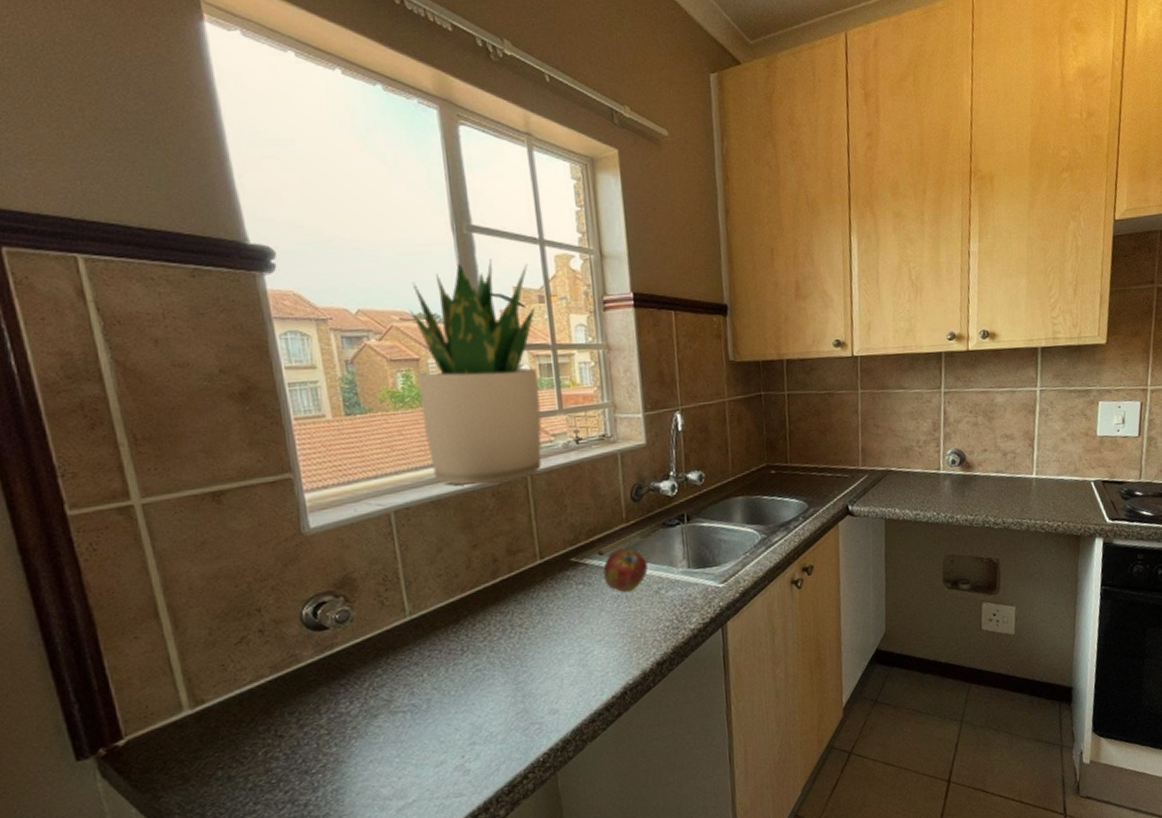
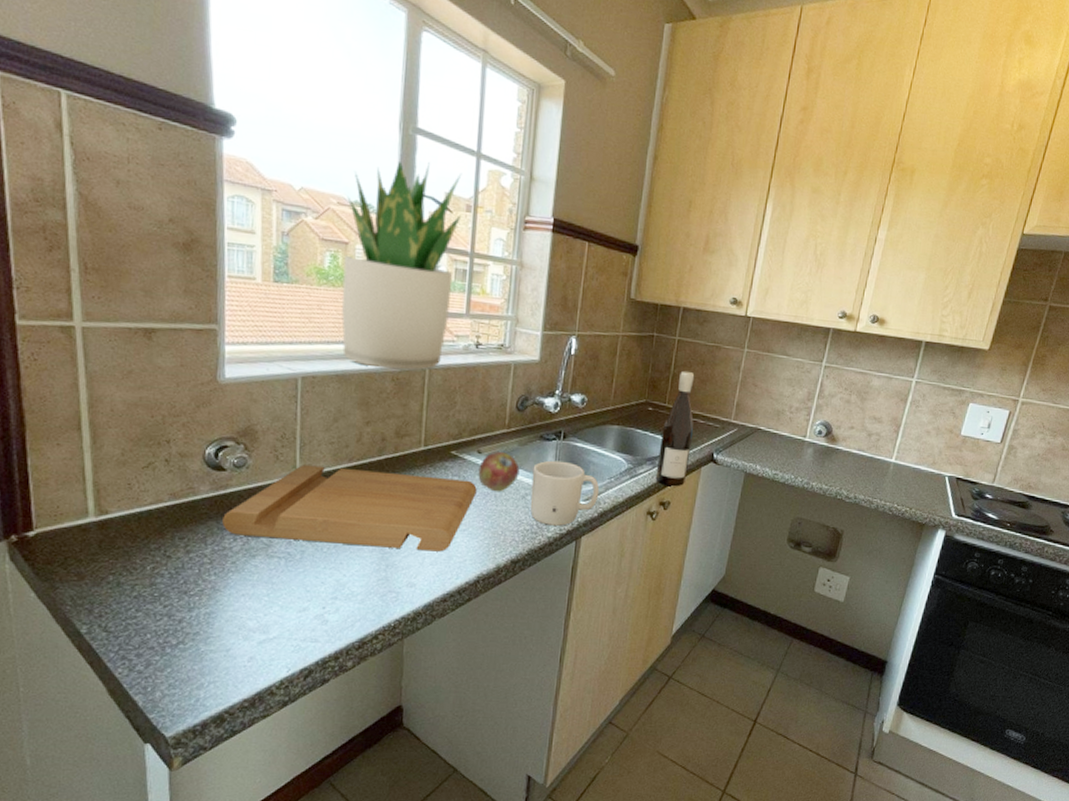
cutting board: none [333,586,606,697] -> present [222,465,477,552]
mug: none [661,544,737,617] -> present [530,460,600,526]
bottle: none [789,424,825,550] -> present [655,370,695,487]

